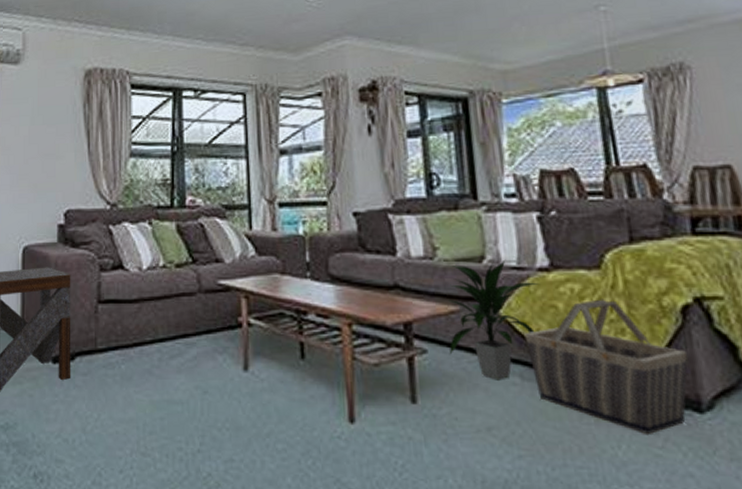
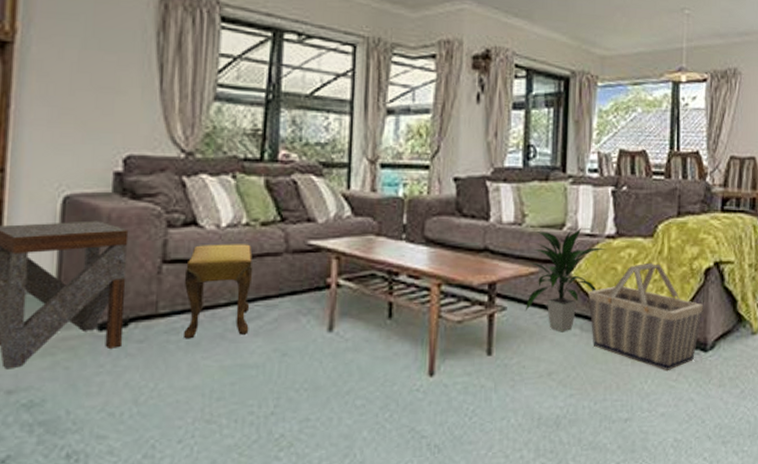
footstool: none [116,285,172,374] -> present [184,244,253,339]

